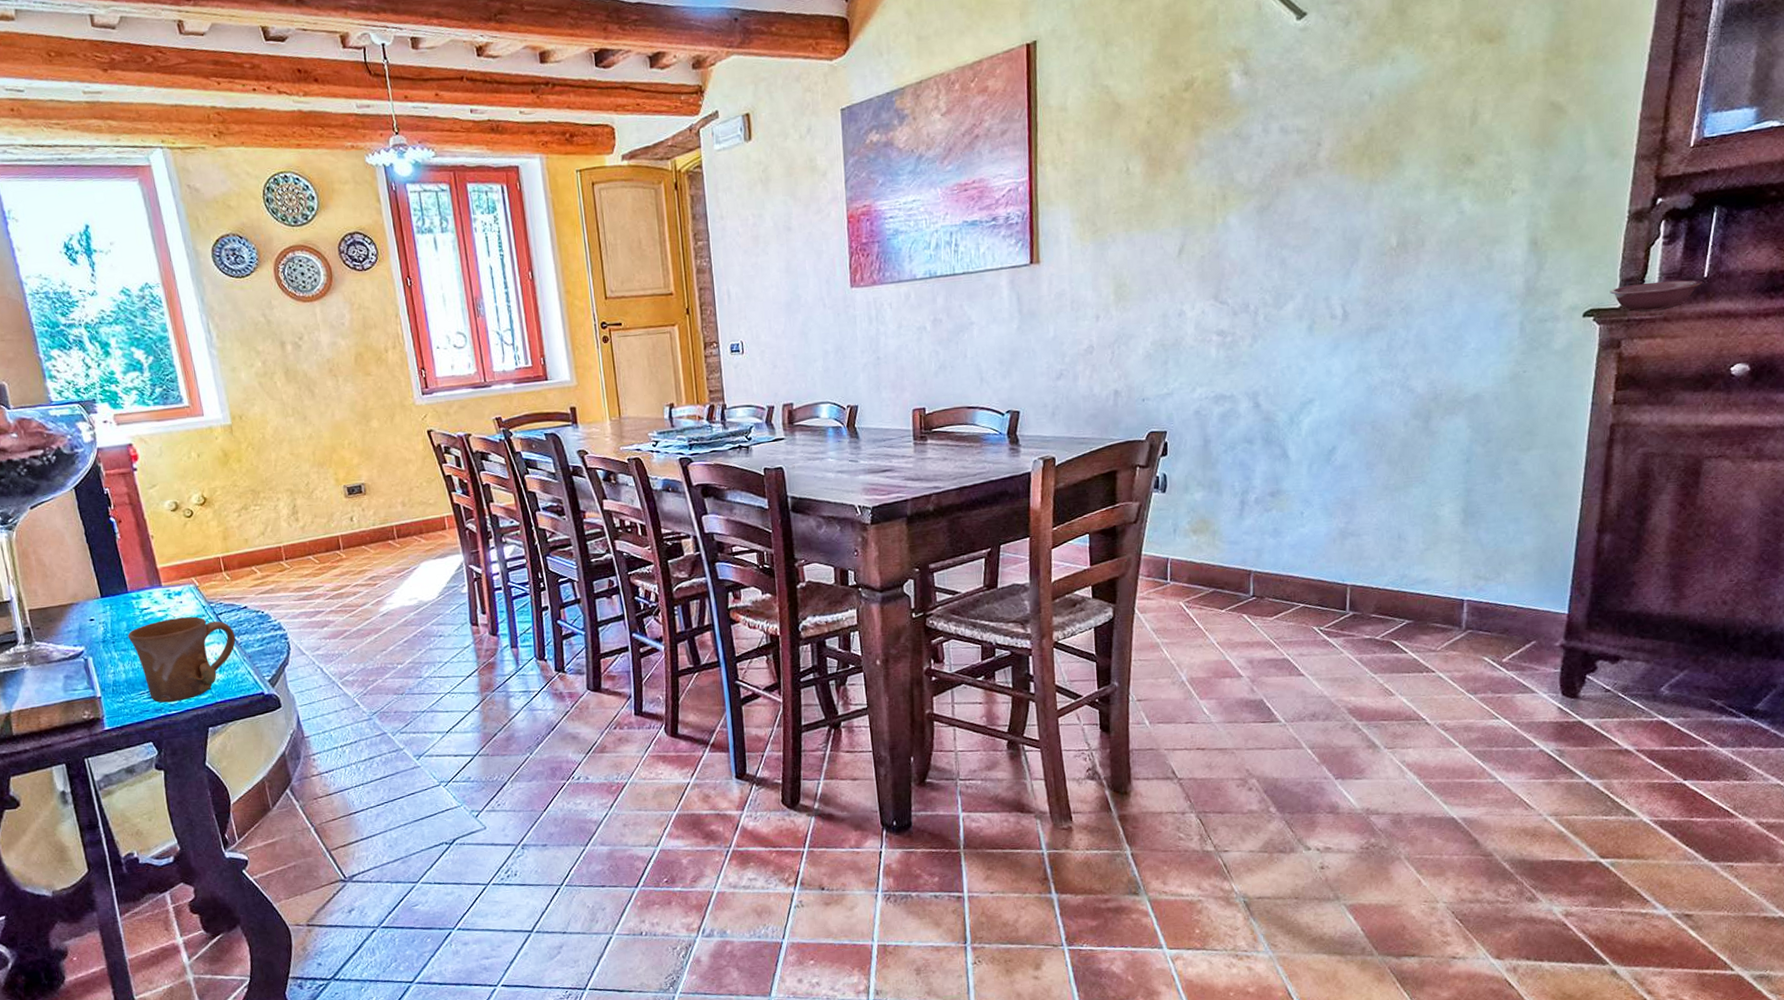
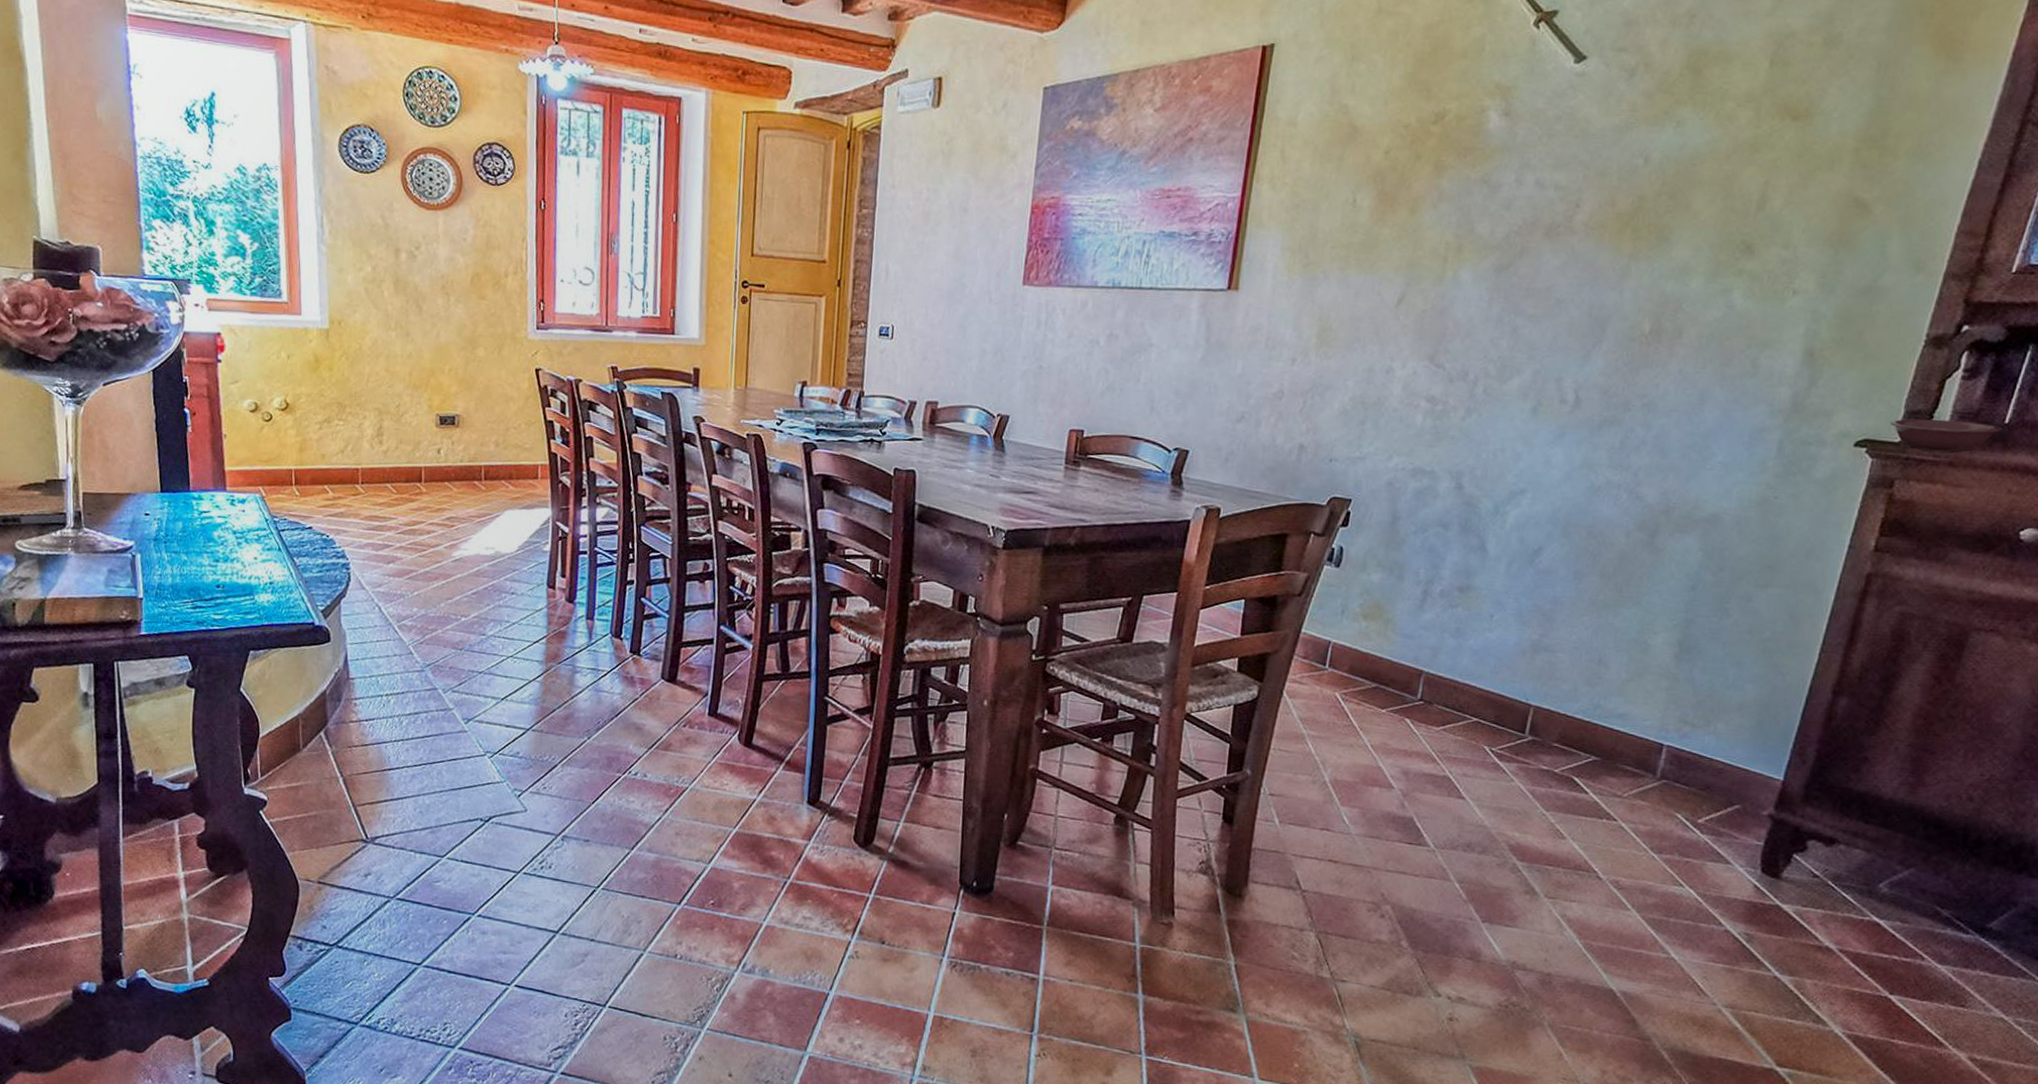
mug: present [128,616,236,703] -> none [182,527,295,617]

